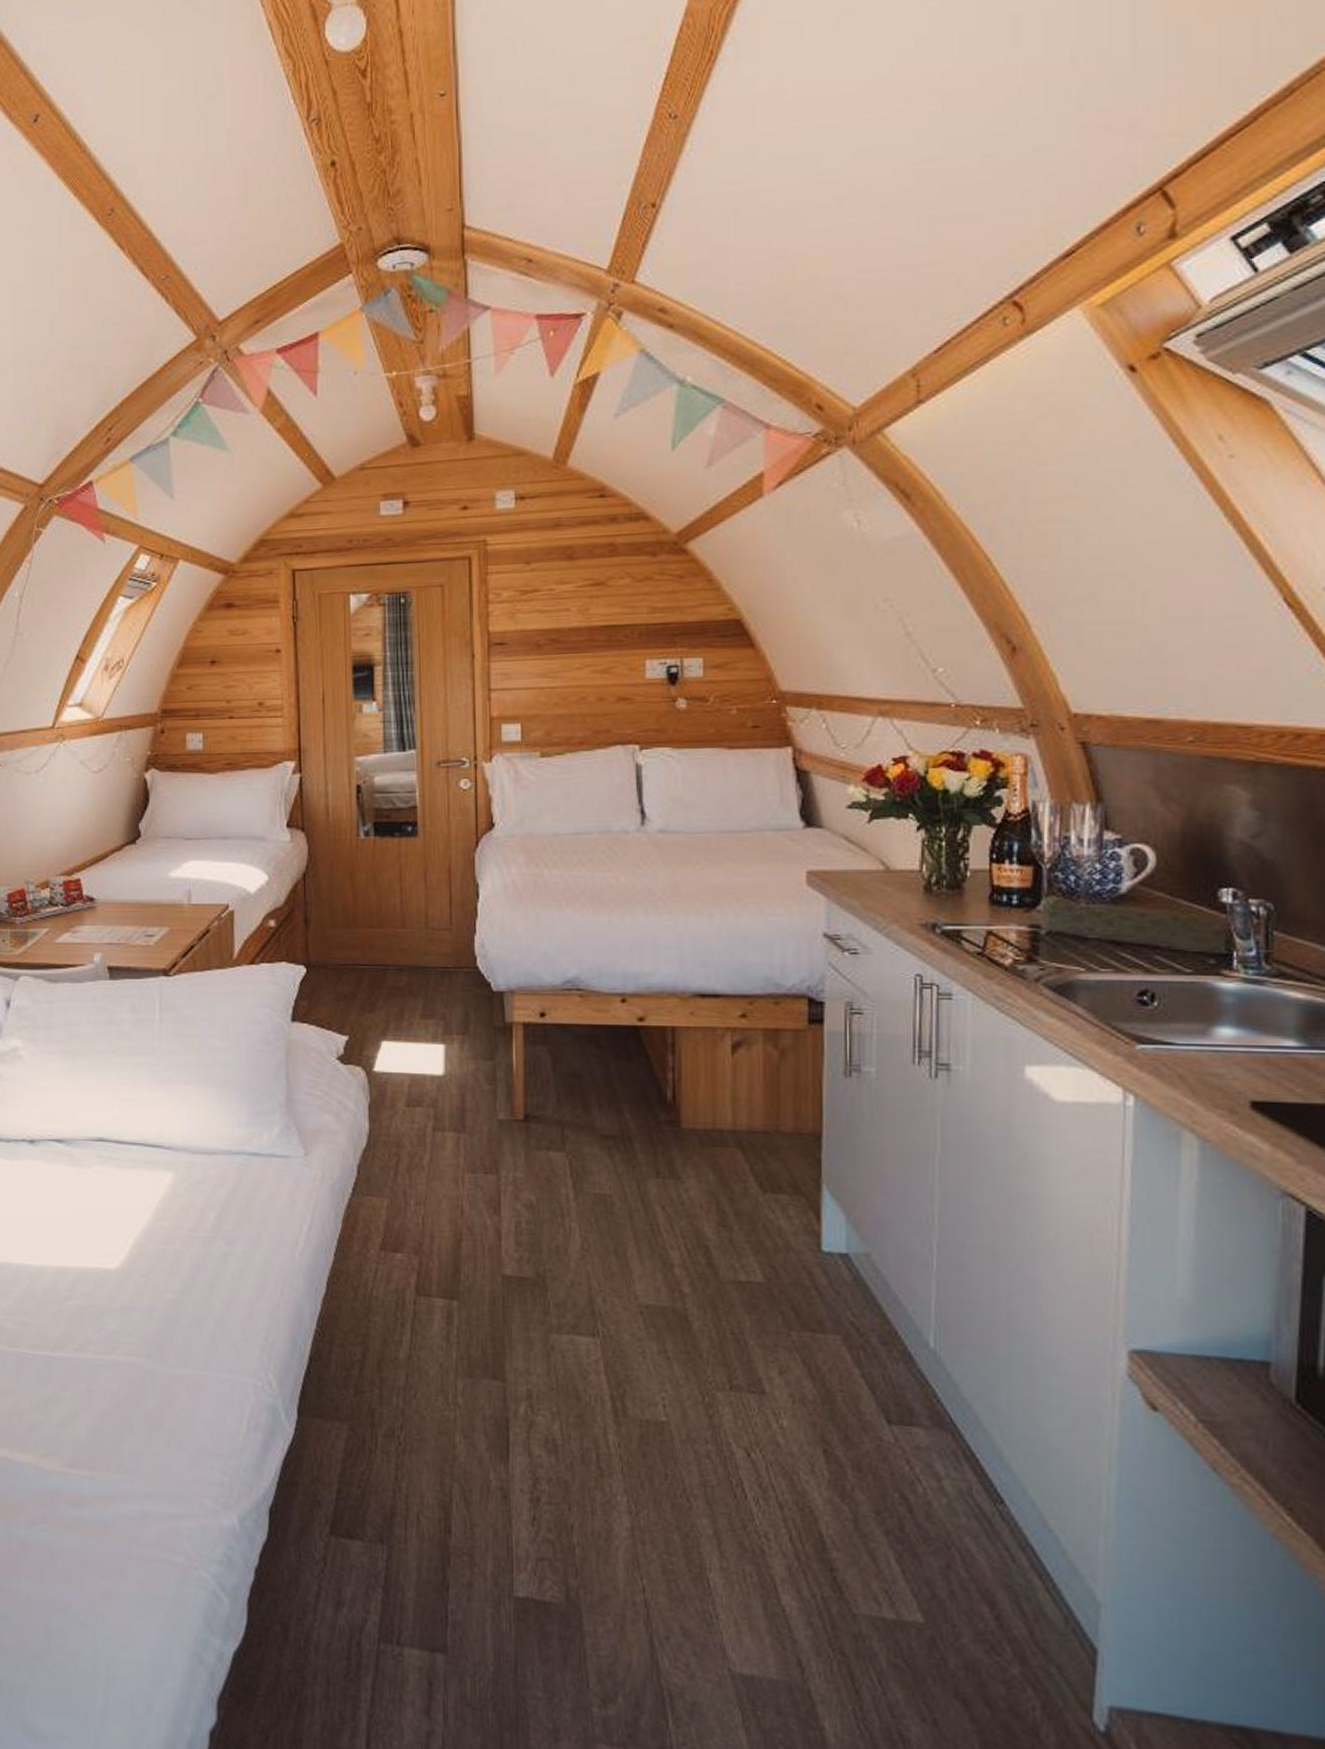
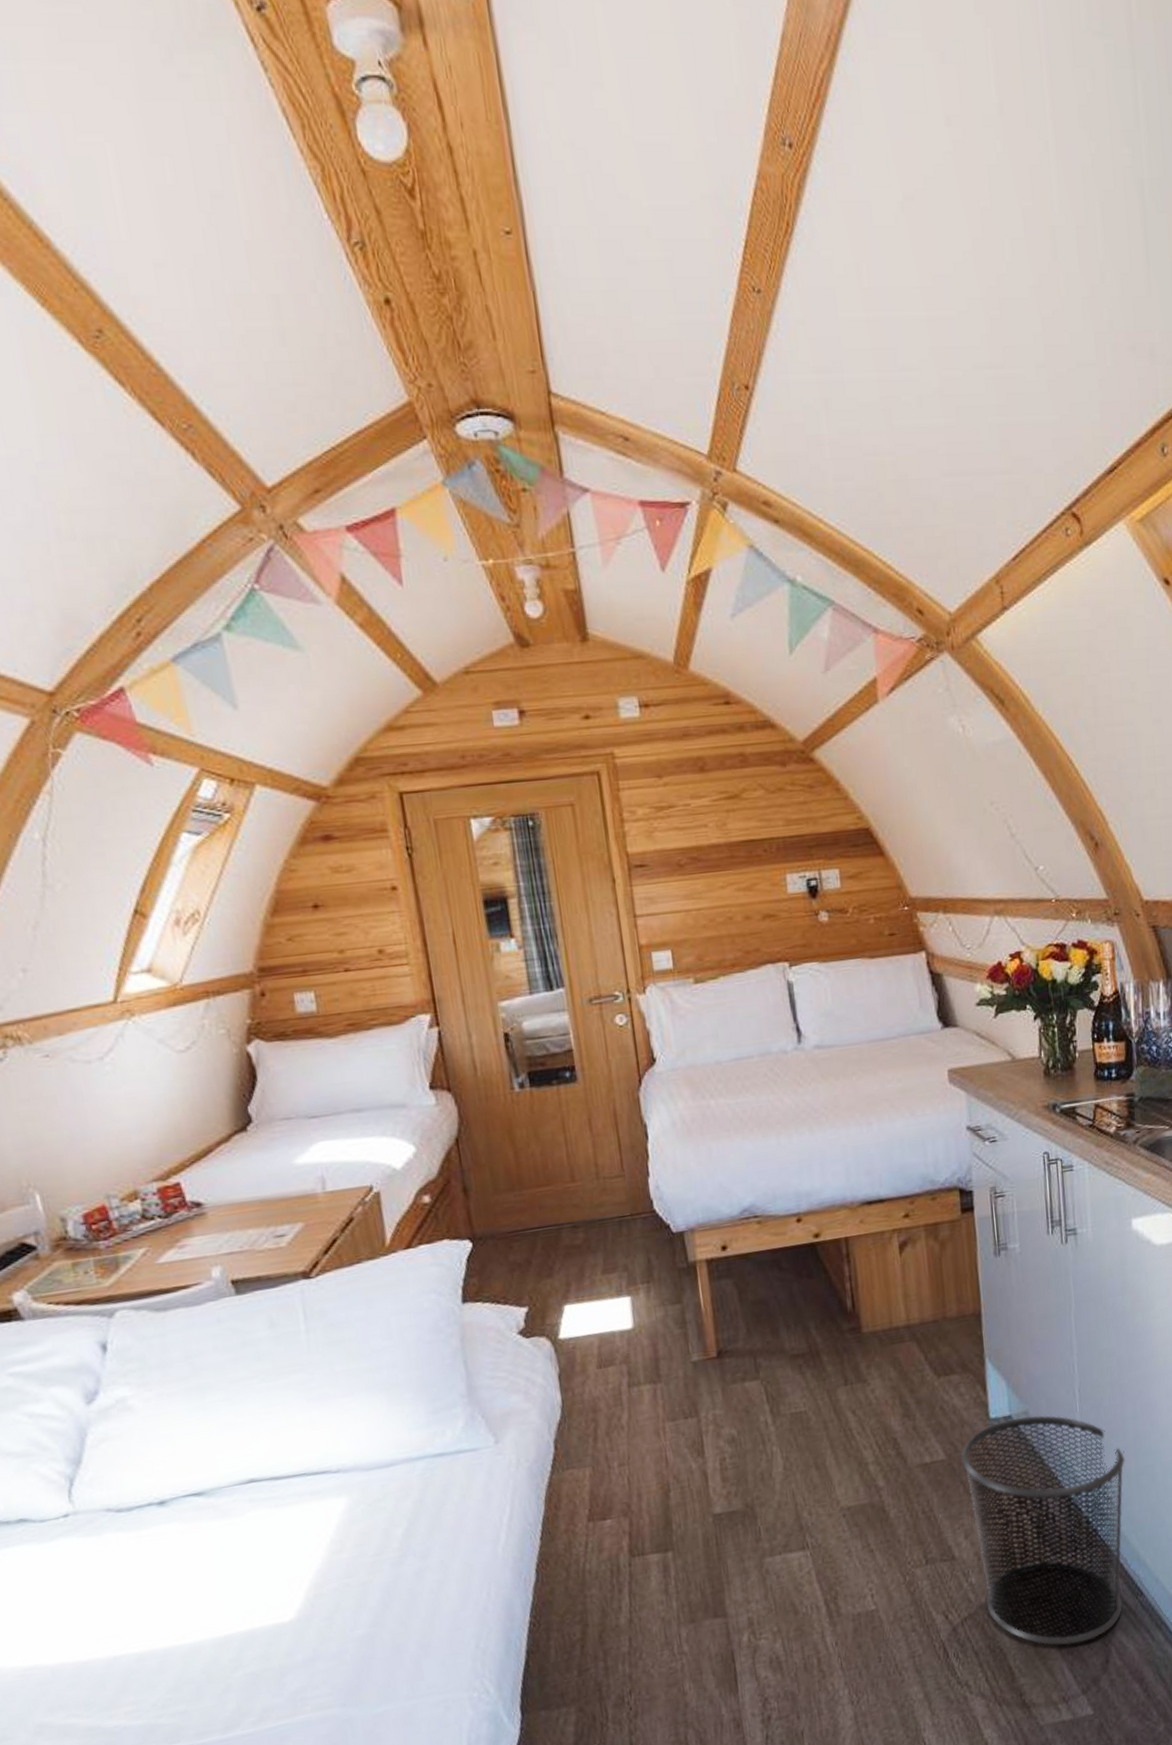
waste bin: none [782,1257,992,1535] -> present [961,1415,1125,1645]

